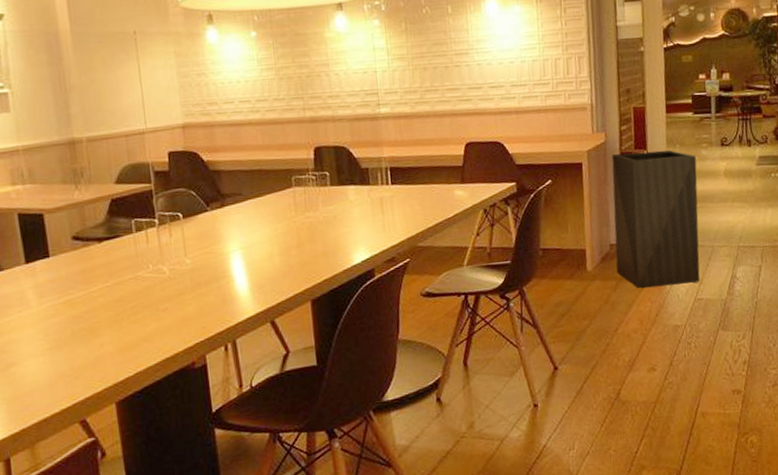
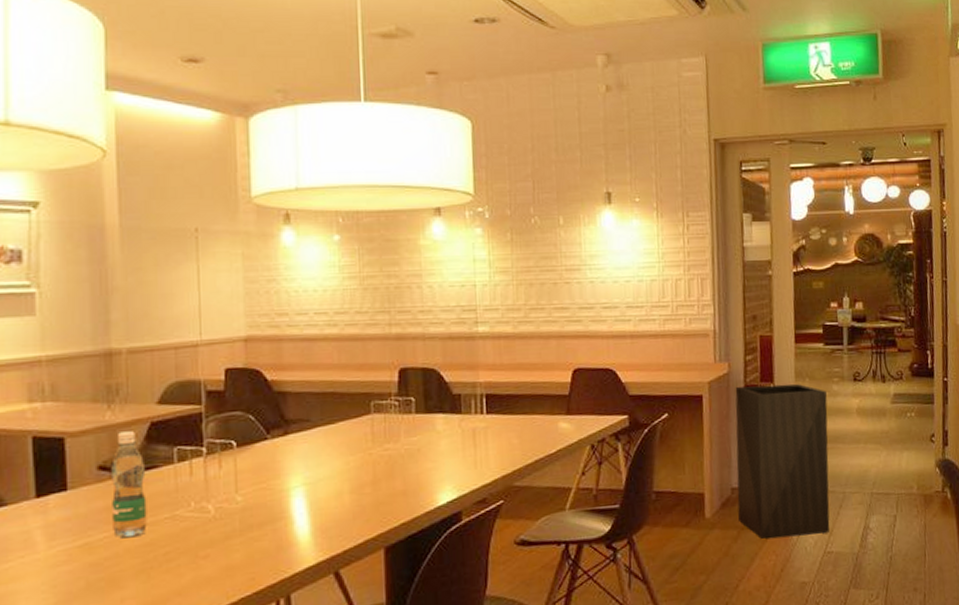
bottle: none [81,207,116,296] -> present [109,431,147,538]

